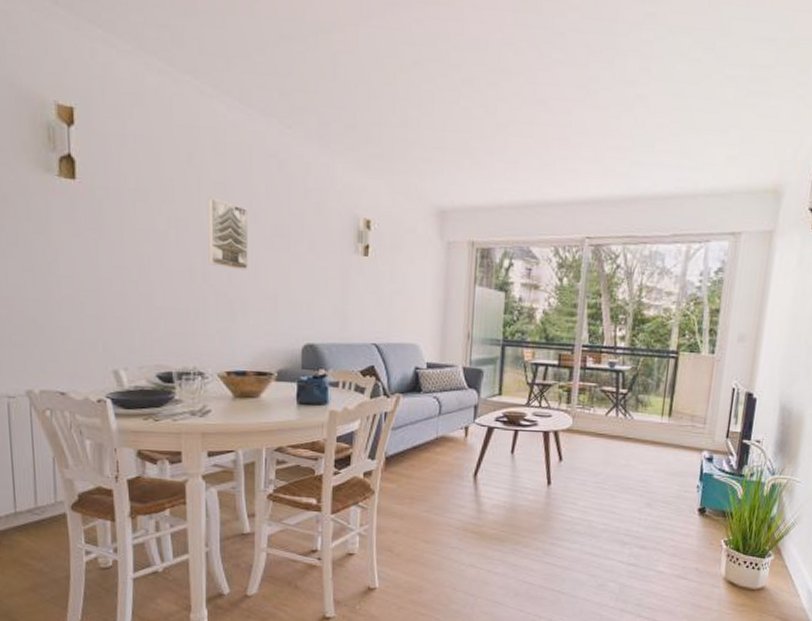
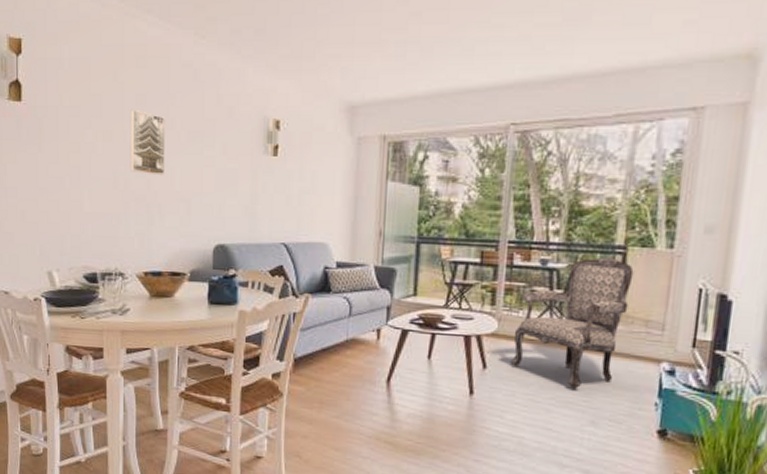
armchair: none [582,360,684,477] -> present [510,256,634,389]

